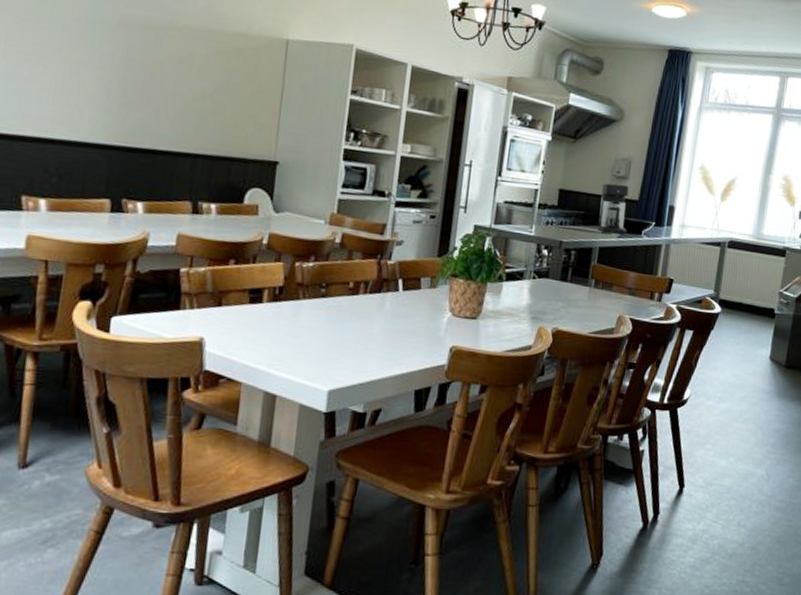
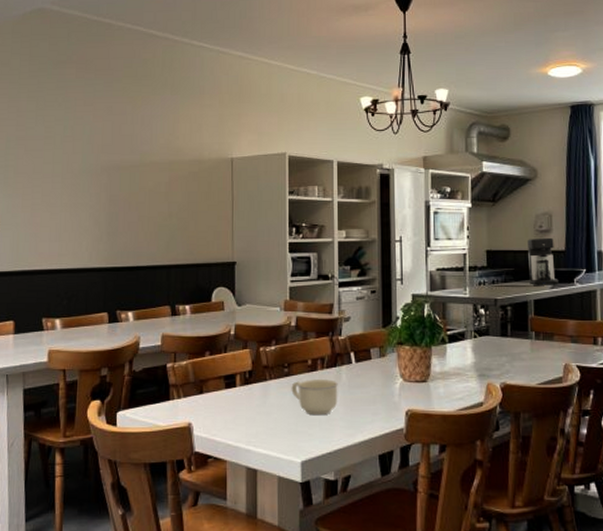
cup: none [326,303,381,343] -> present [291,380,338,416]

